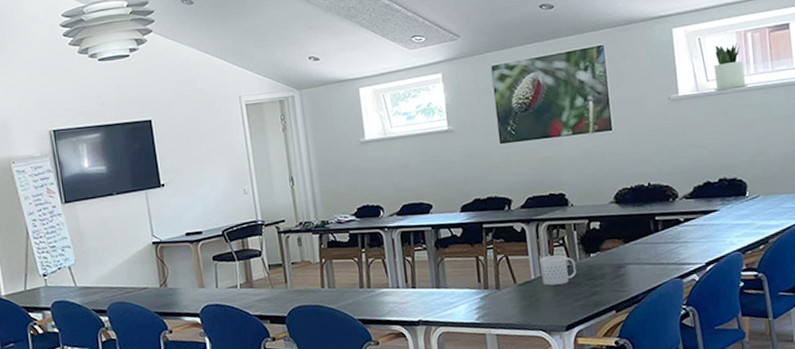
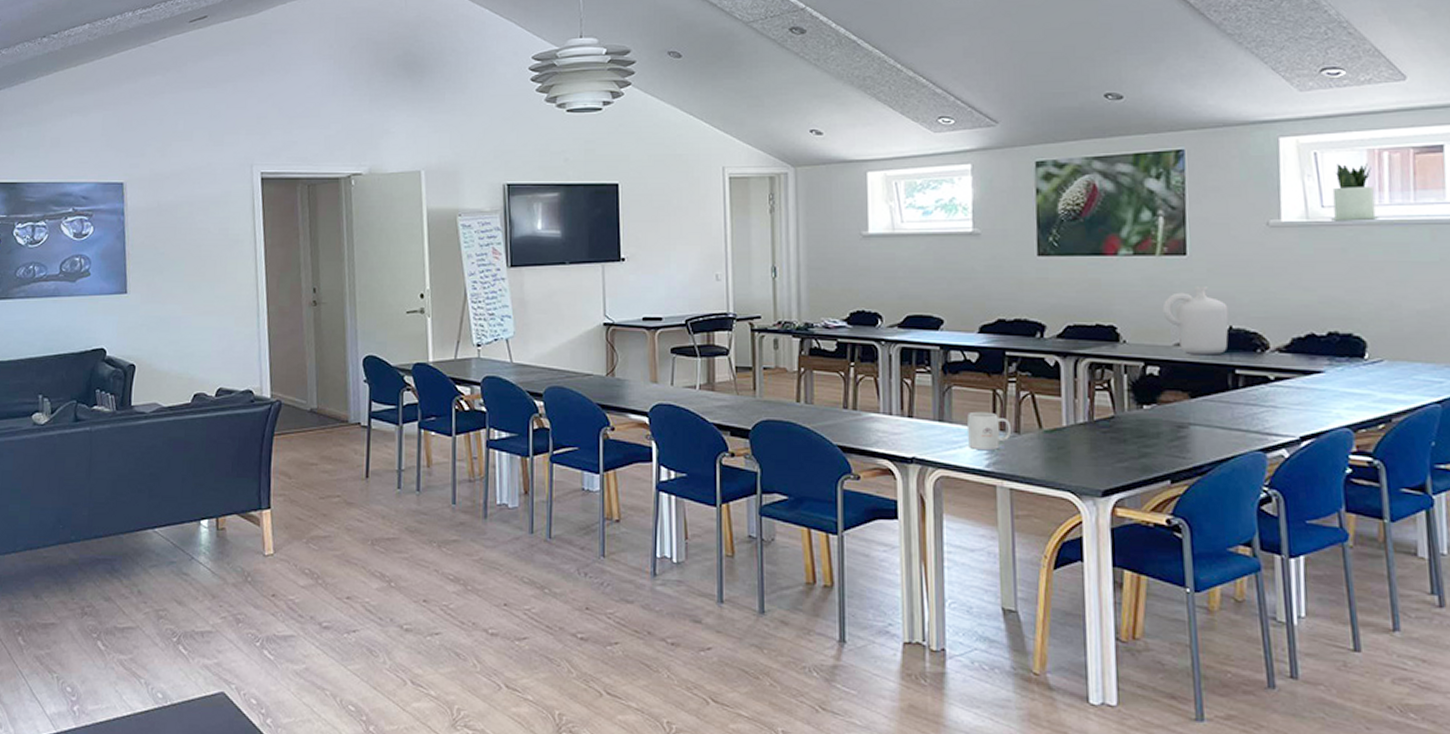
mug: none [458,275,494,308] -> present [966,411,1012,451]
mug: present [539,254,577,286] -> none [1075,401,1123,438]
water jug: none [598,153,649,209] -> present [1162,286,1229,356]

